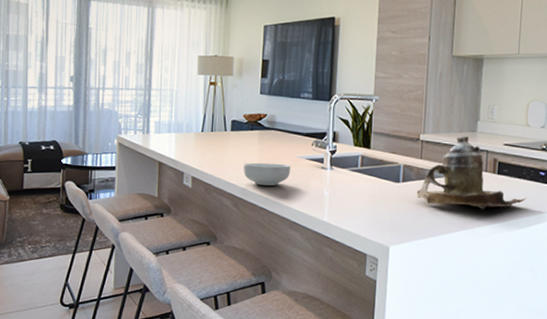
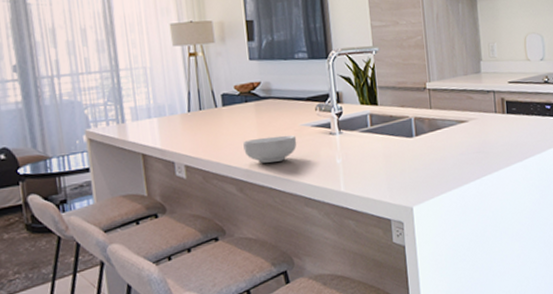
teapot: present [416,136,527,210] -> none [431,78,538,156]

